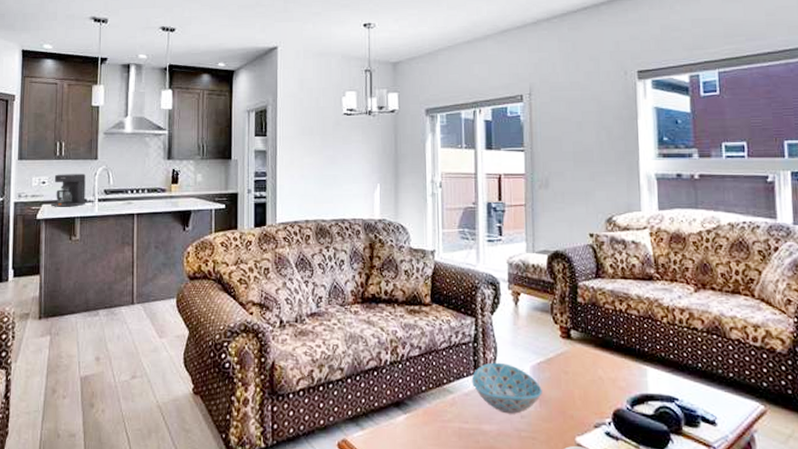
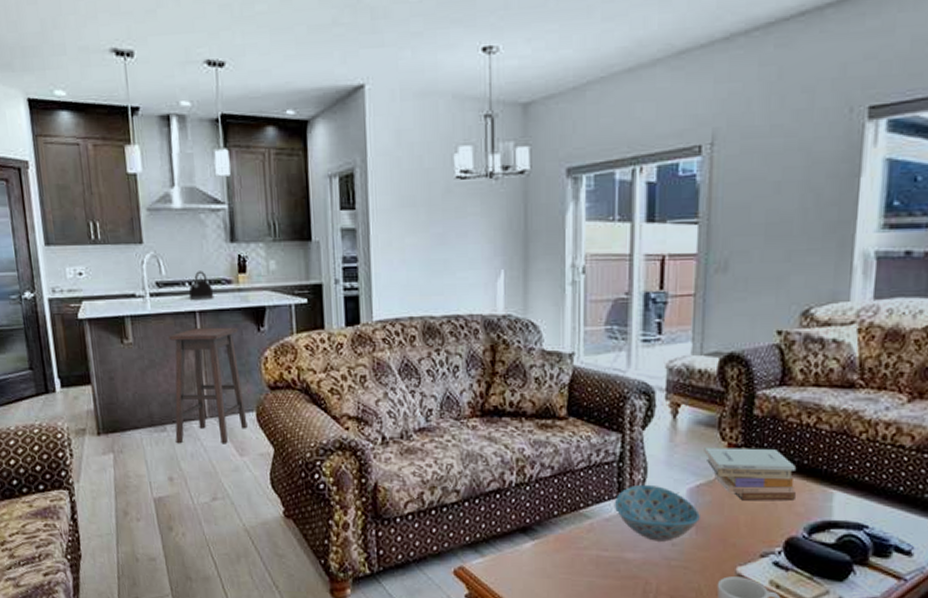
coffee maker: present [50,174,86,207] -> none [92,262,136,304]
bar stool: none [106,227,168,327] -> present [168,327,247,444]
kettle: none [130,181,151,205] -> present [188,271,214,301]
books: none [541,330,617,377] -> present [704,447,796,501]

